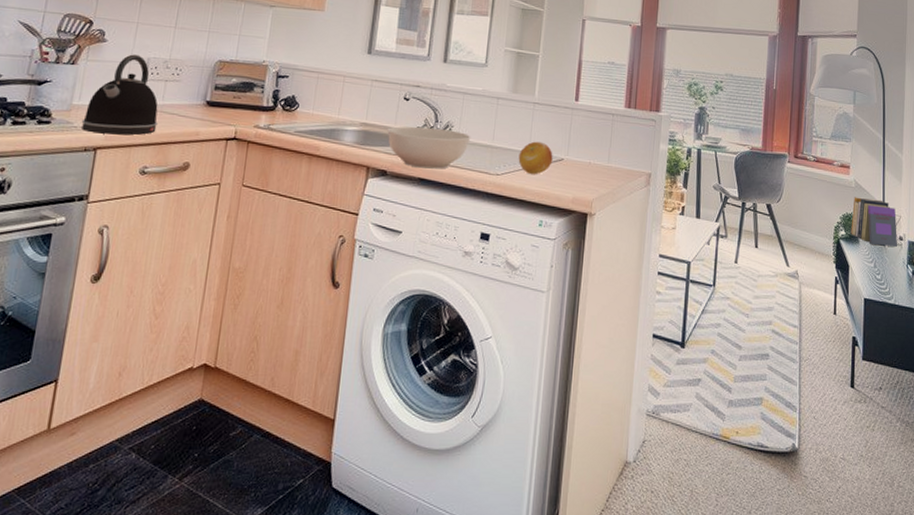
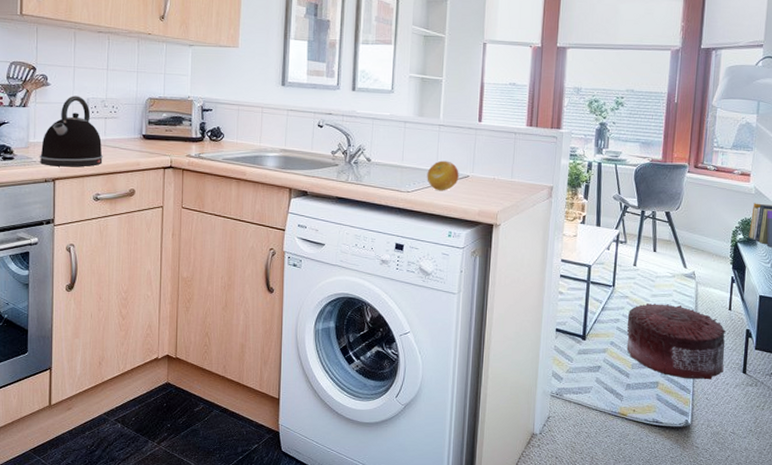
bowl: present [387,126,471,169] -> none [305,150,382,188]
pouf: none [728,305,832,395] -> present [626,302,726,380]

